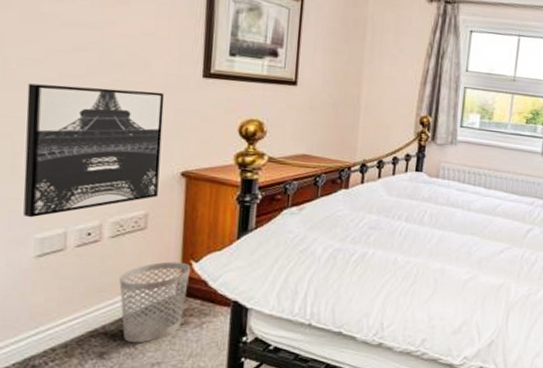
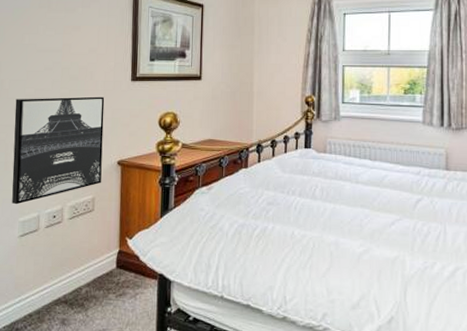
wastebasket: present [119,261,191,343] -> none [75,239,127,312]

